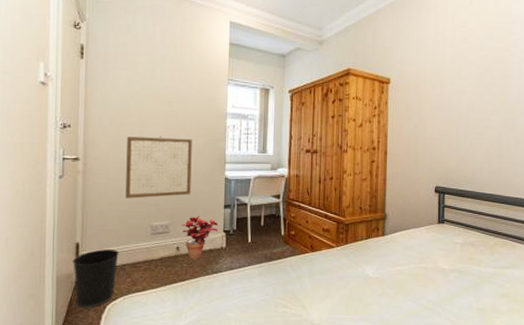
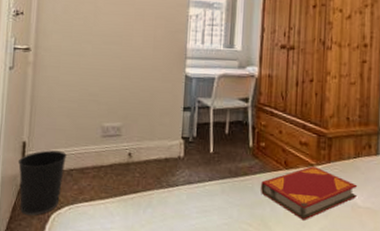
wall art: present [125,135,192,199] -> none [76,25,150,95]
potted plant: present [181,215,219,260] -> none [135,117,177,169]
hardback book: none [292,248,369,292] -> present [261,166,358,220]

